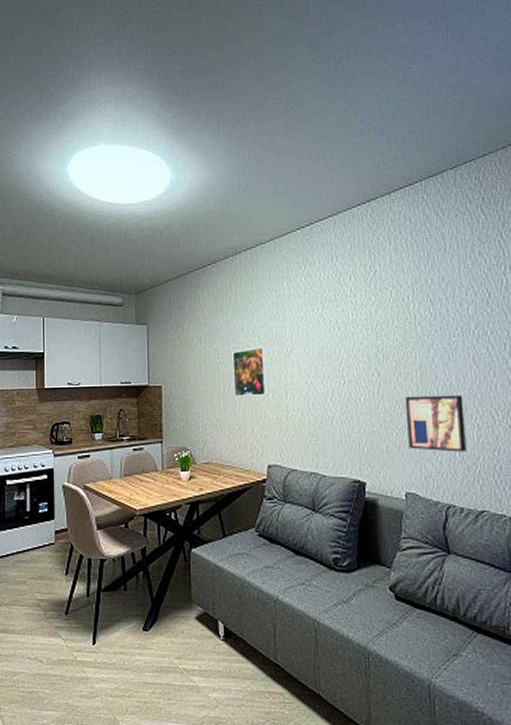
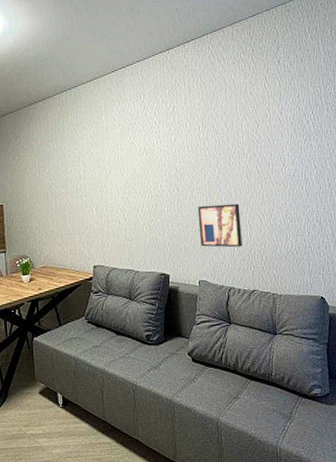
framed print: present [232,346,268,396] -> none [62,169,92,211]

